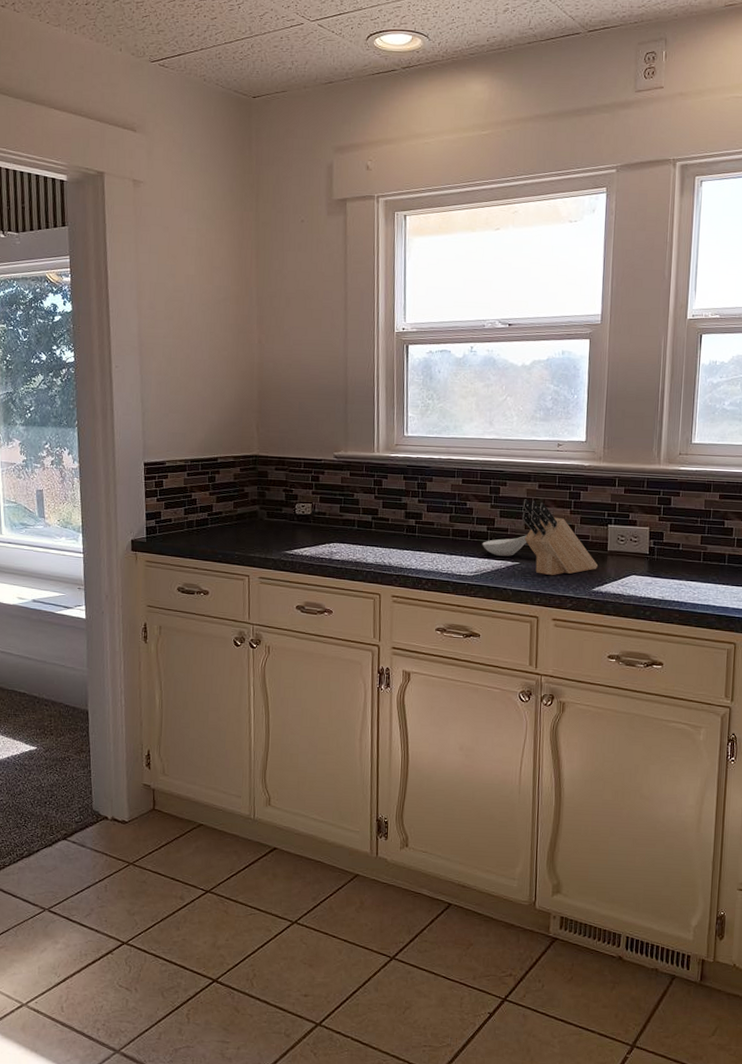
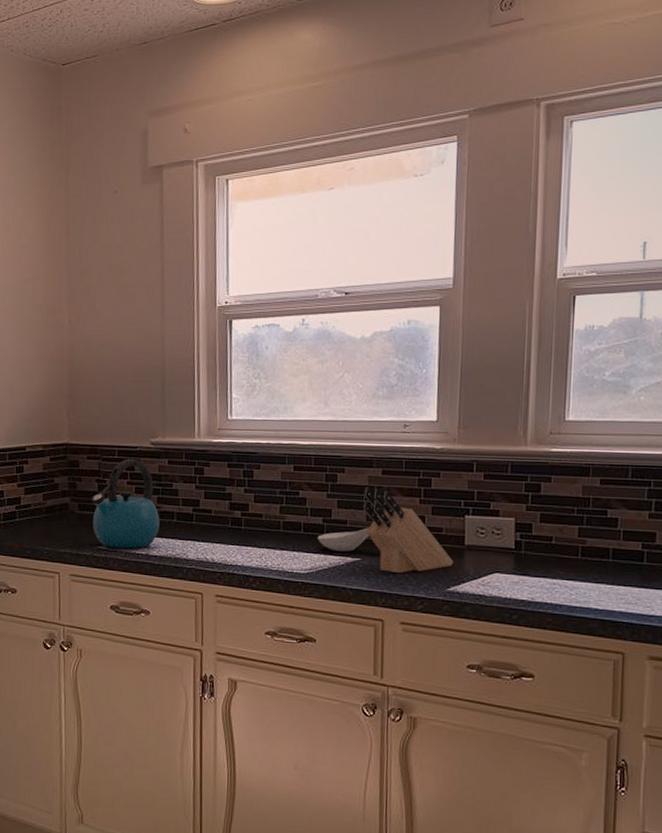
kettle: none [279,471,342,554] -> present [92,459,160,549]

